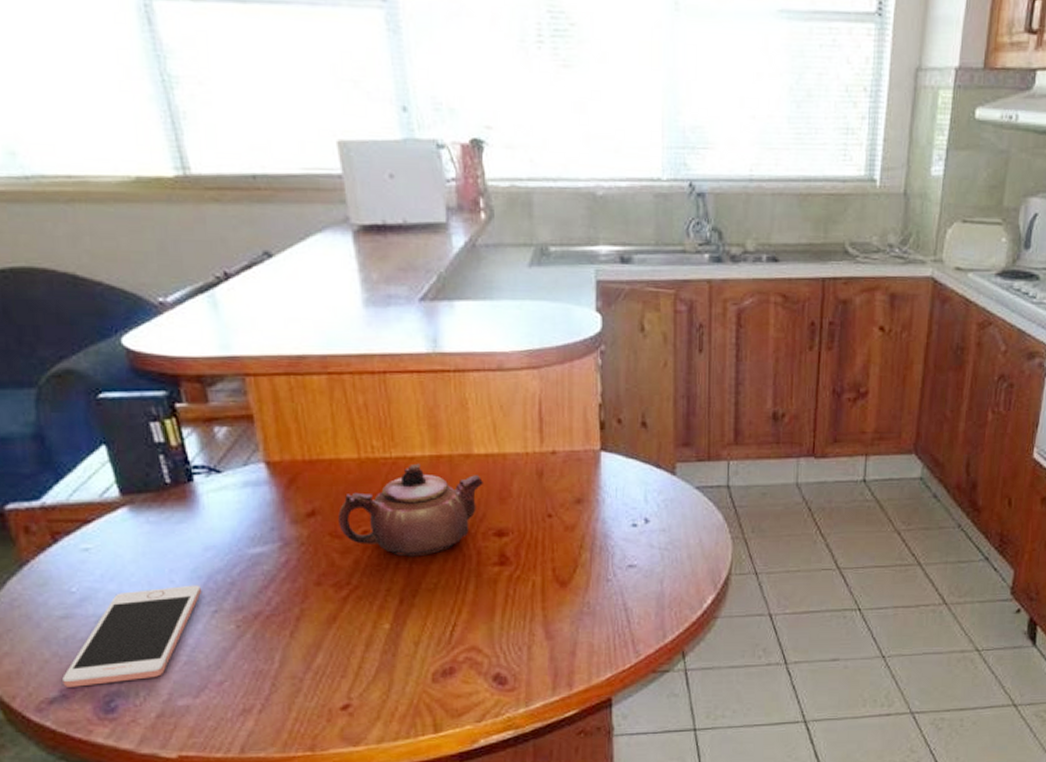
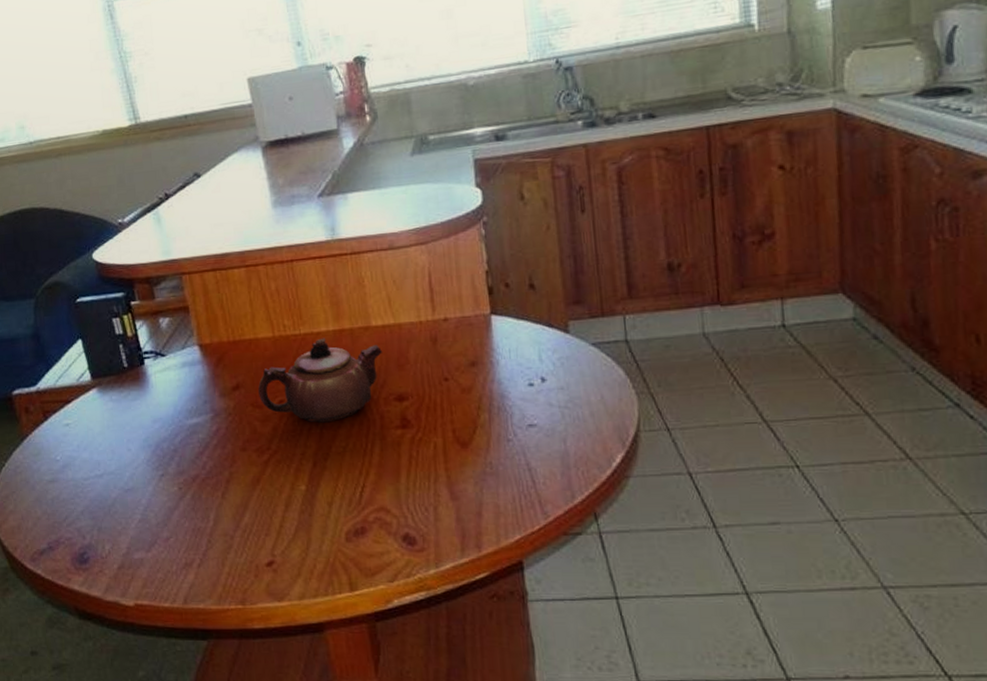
cell phone: present [62,585,202,687] -> none [50,452,152,540]

